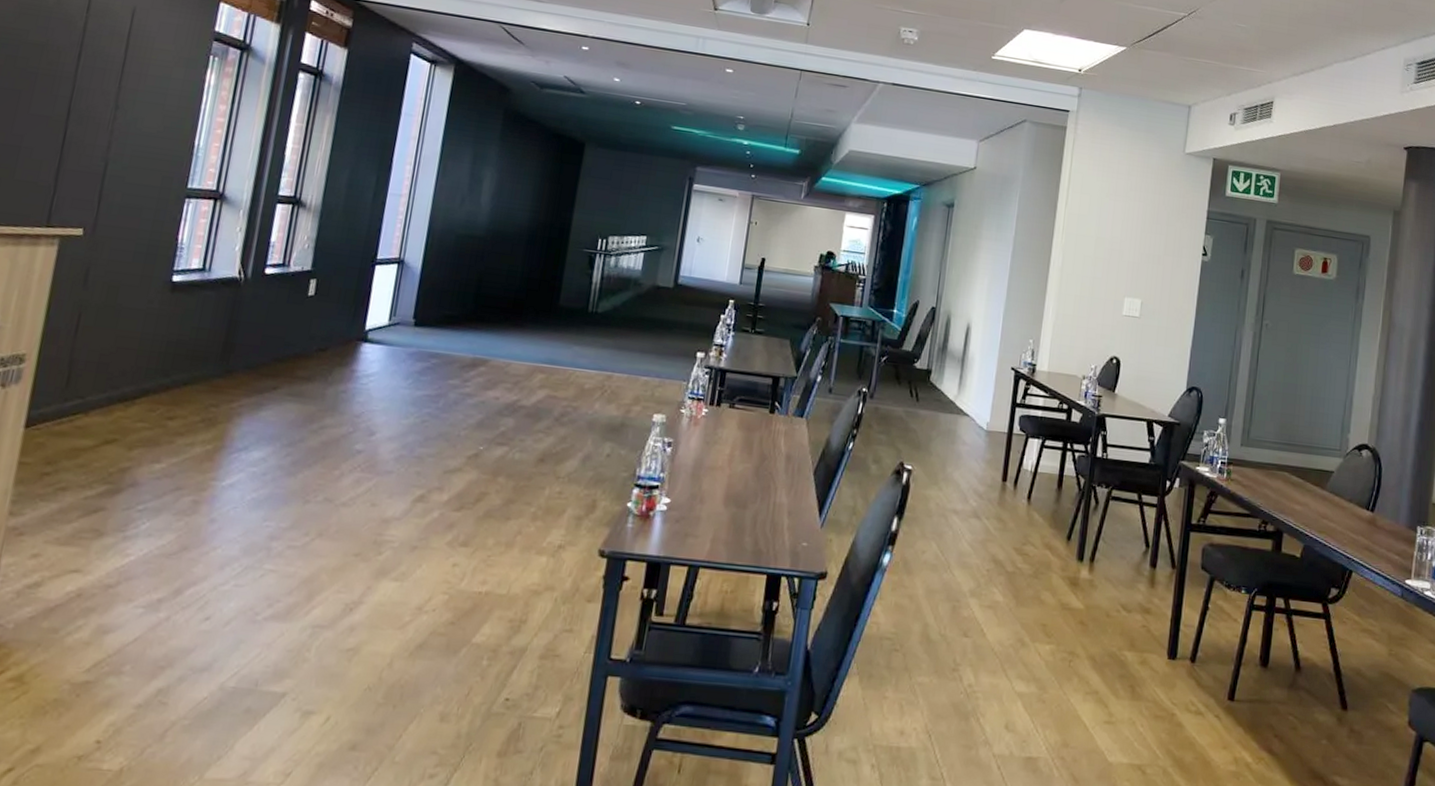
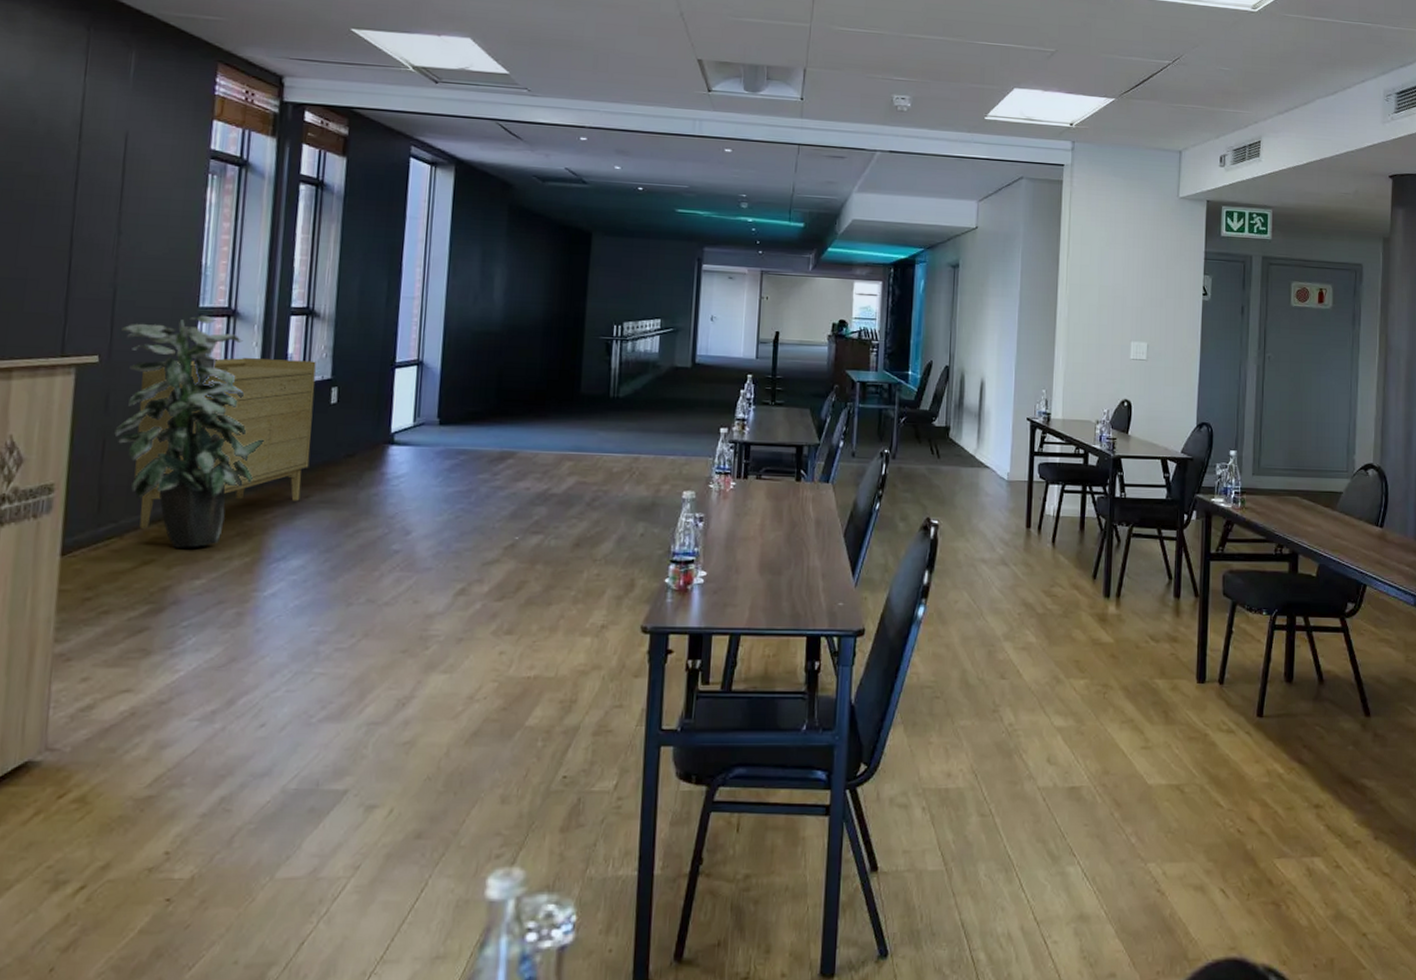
indoor plant: none [90,196,238,431] -> present [114,315,264,548]
sideboard: none [105,240,298,407] -> present [134,358,316,529]

